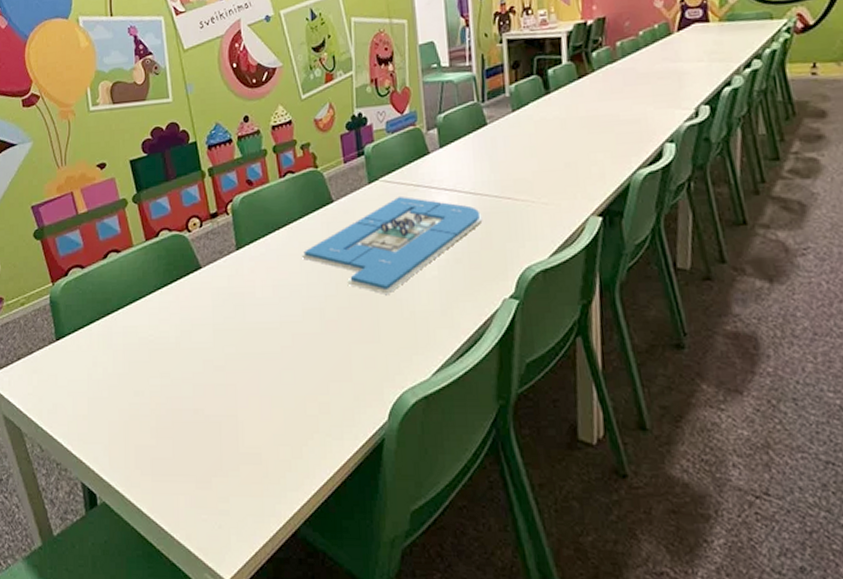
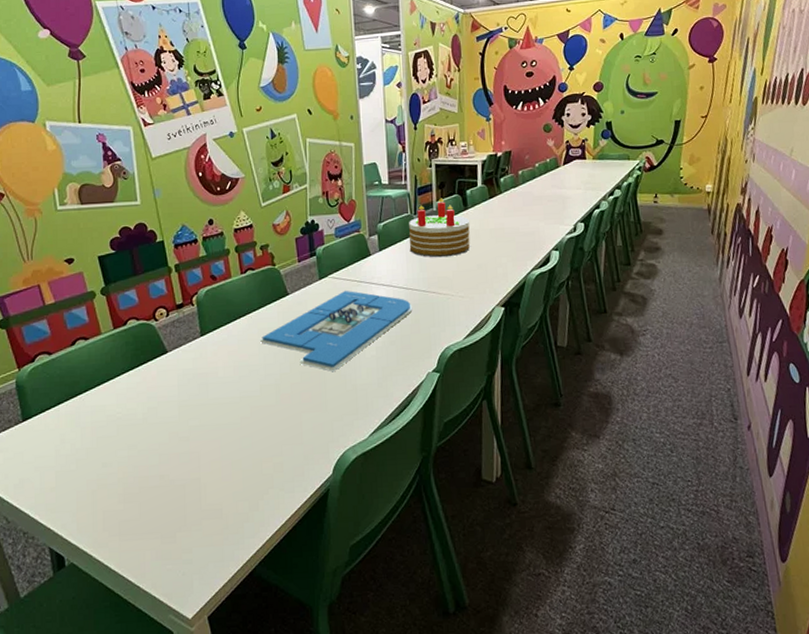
birthday cake: none [475,80,555,155] -> present [409,198,471,258]

